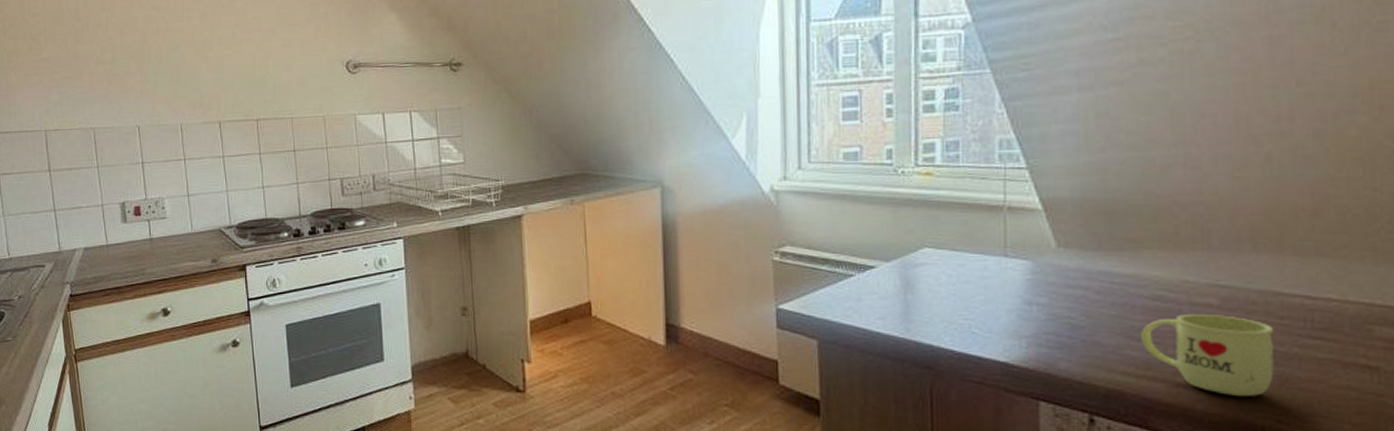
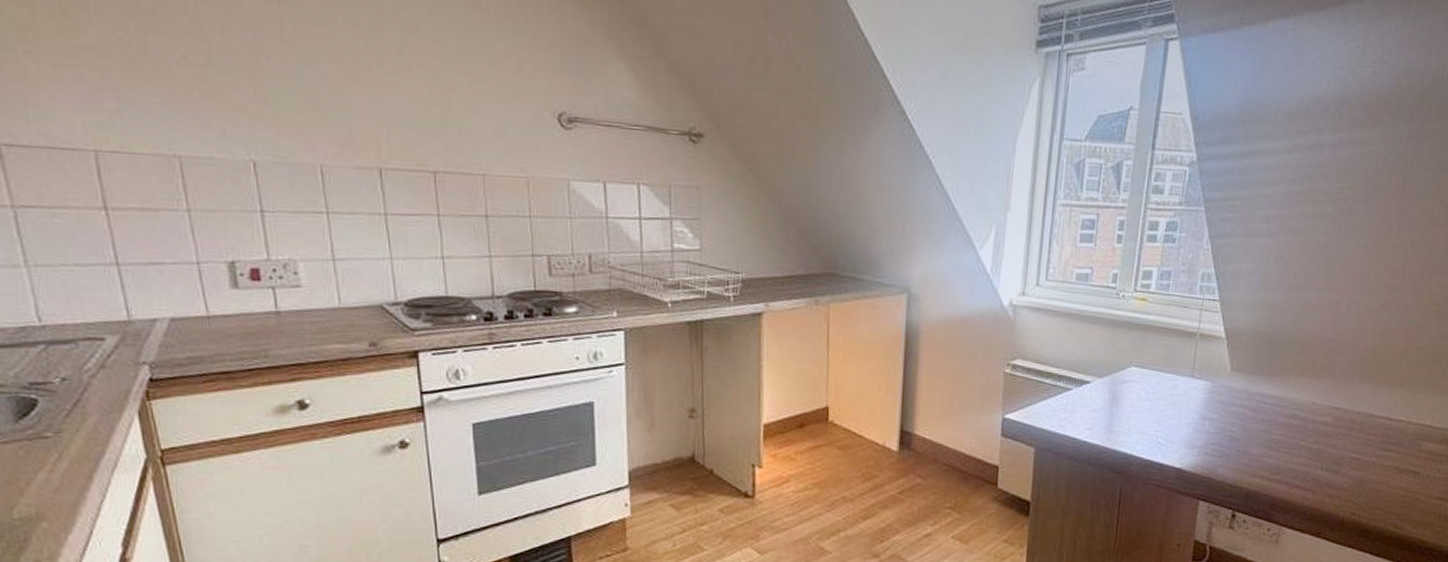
mug: present [1141,313,1275,396] -> none [1277,429,1363,495]

